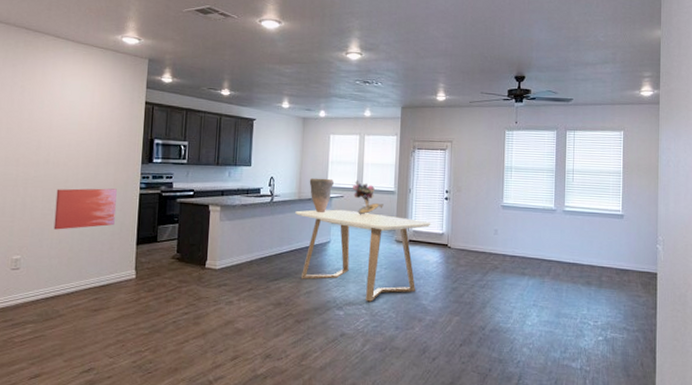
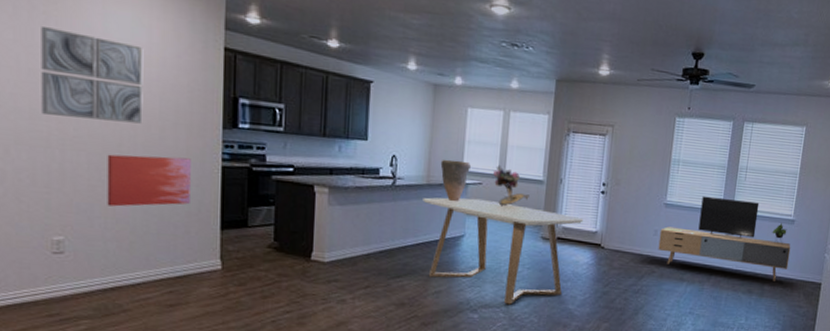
wall art: none [13,97,88,164] -> present [41,27,144,124]
media console: none [499,197,623,273] -> present [658,196,791,281]

